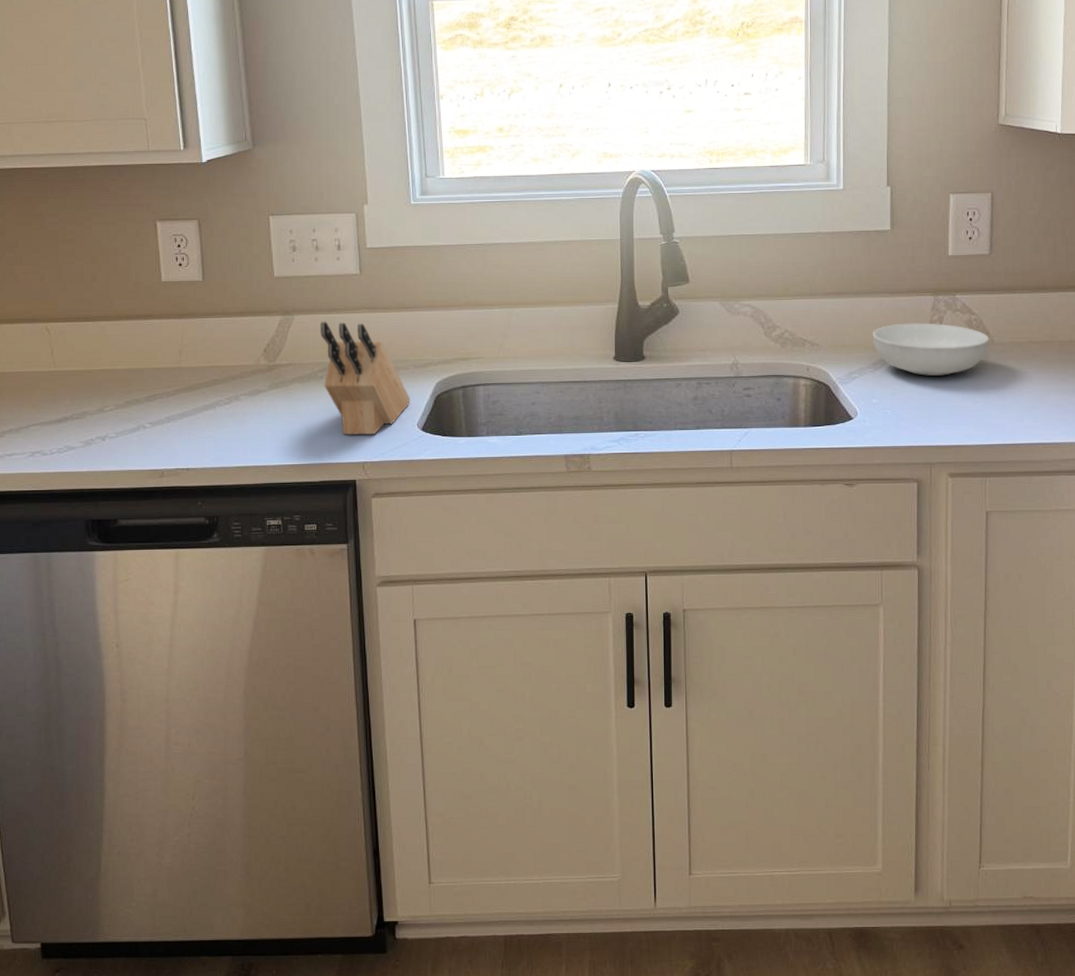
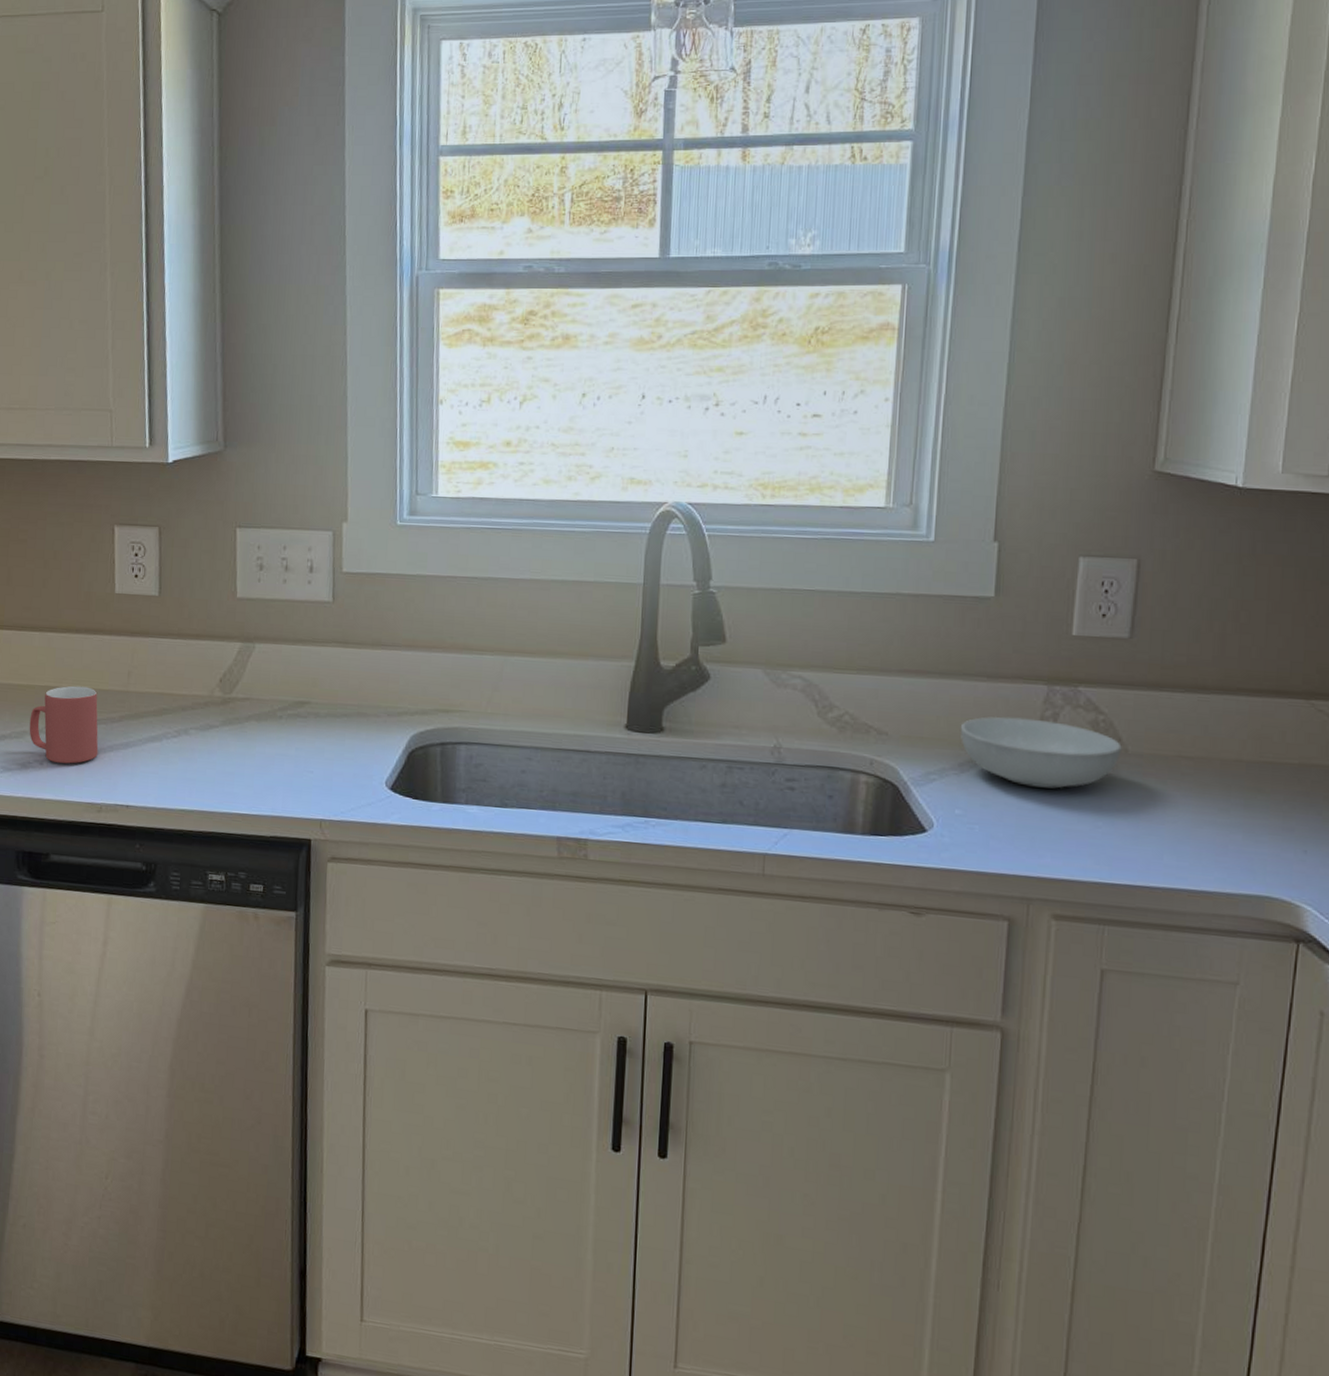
mug: none [89,367,157,437] -> present [29,685,99,764]
knife block: present [320,321,410,435] -> none [283,653,380,789]

